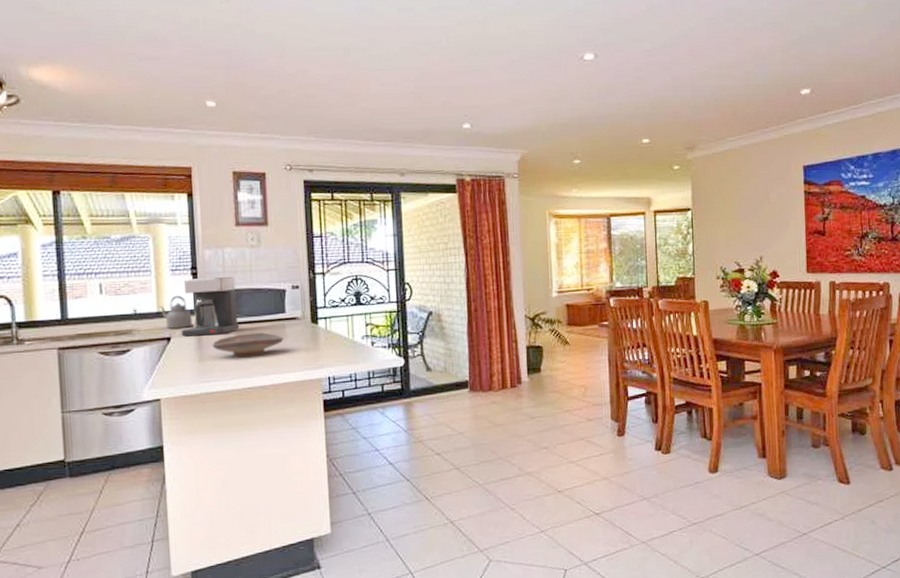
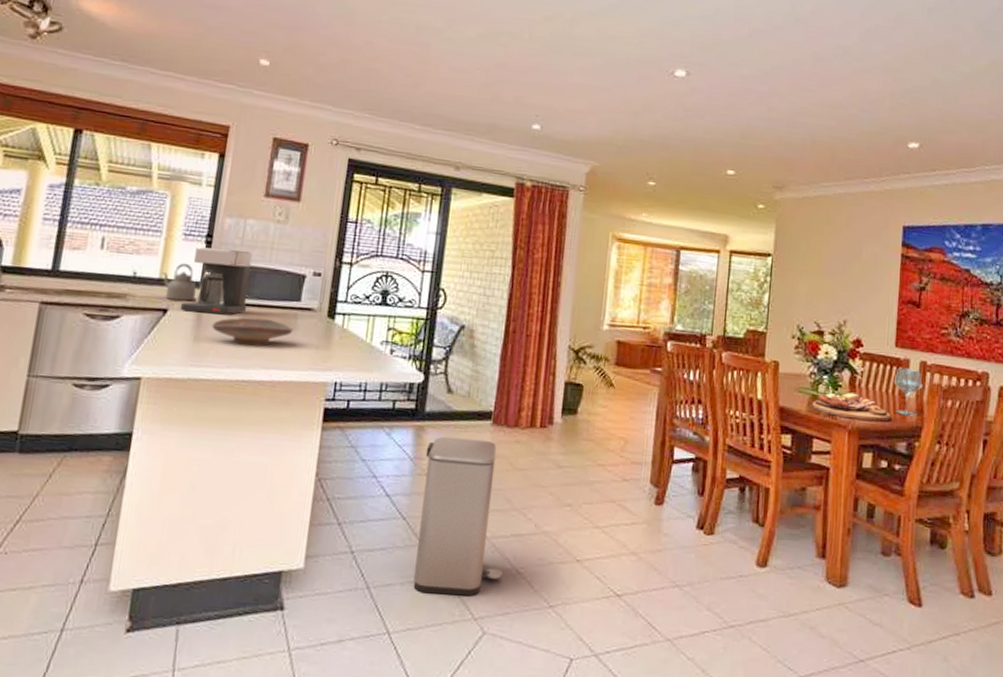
pedal bin: none [417,405,498,538] -> present [413,436,503,597]
food platter: none [741,317,810,340] -> present [812,392,892,422]
wine glass: none [808,289,834,330] -> present [893,367,923,417]

